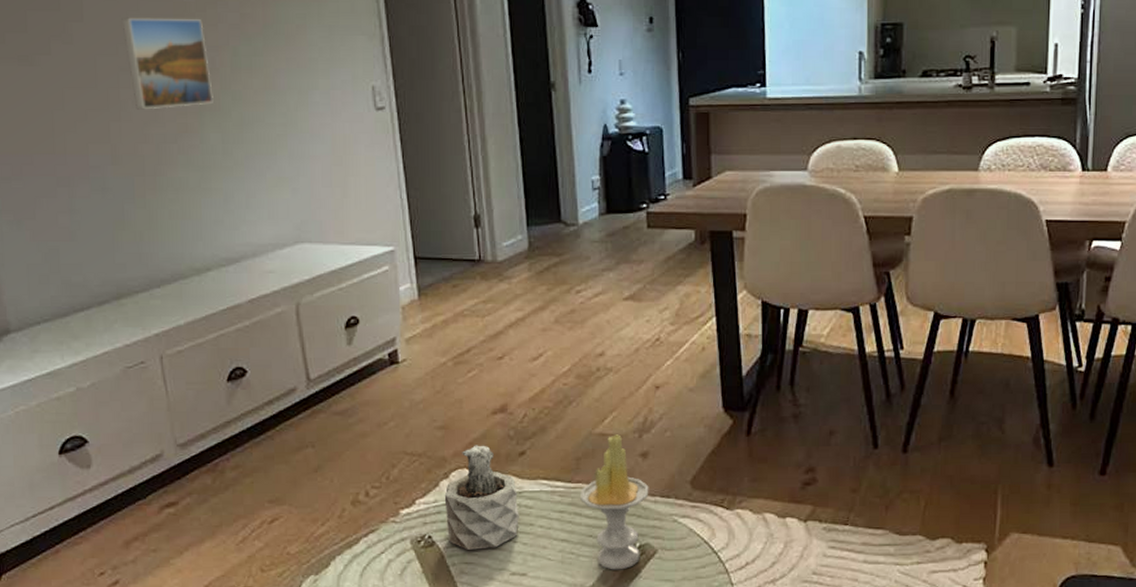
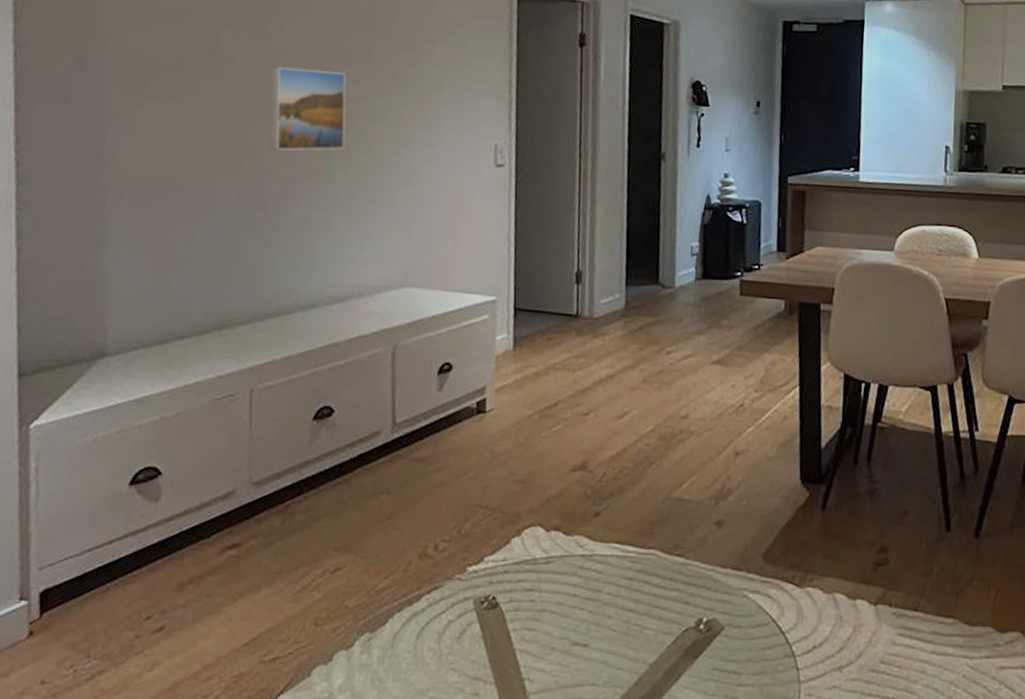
succulent plant: present [444,445,519,550] -> none [512,502,589,615]
candle: present [579,434,649,570] -> none [650,500,721,647]

